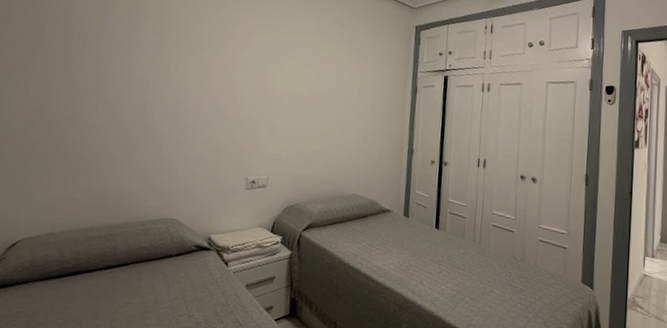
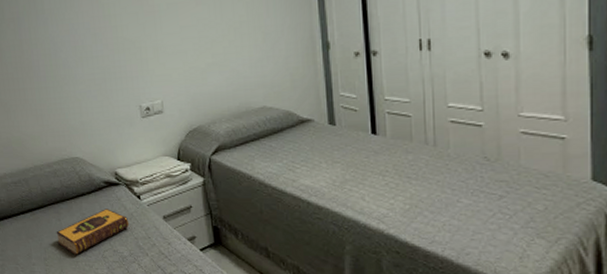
hardback book: none [130,272,212,318] -> present [56,209,130,255]

